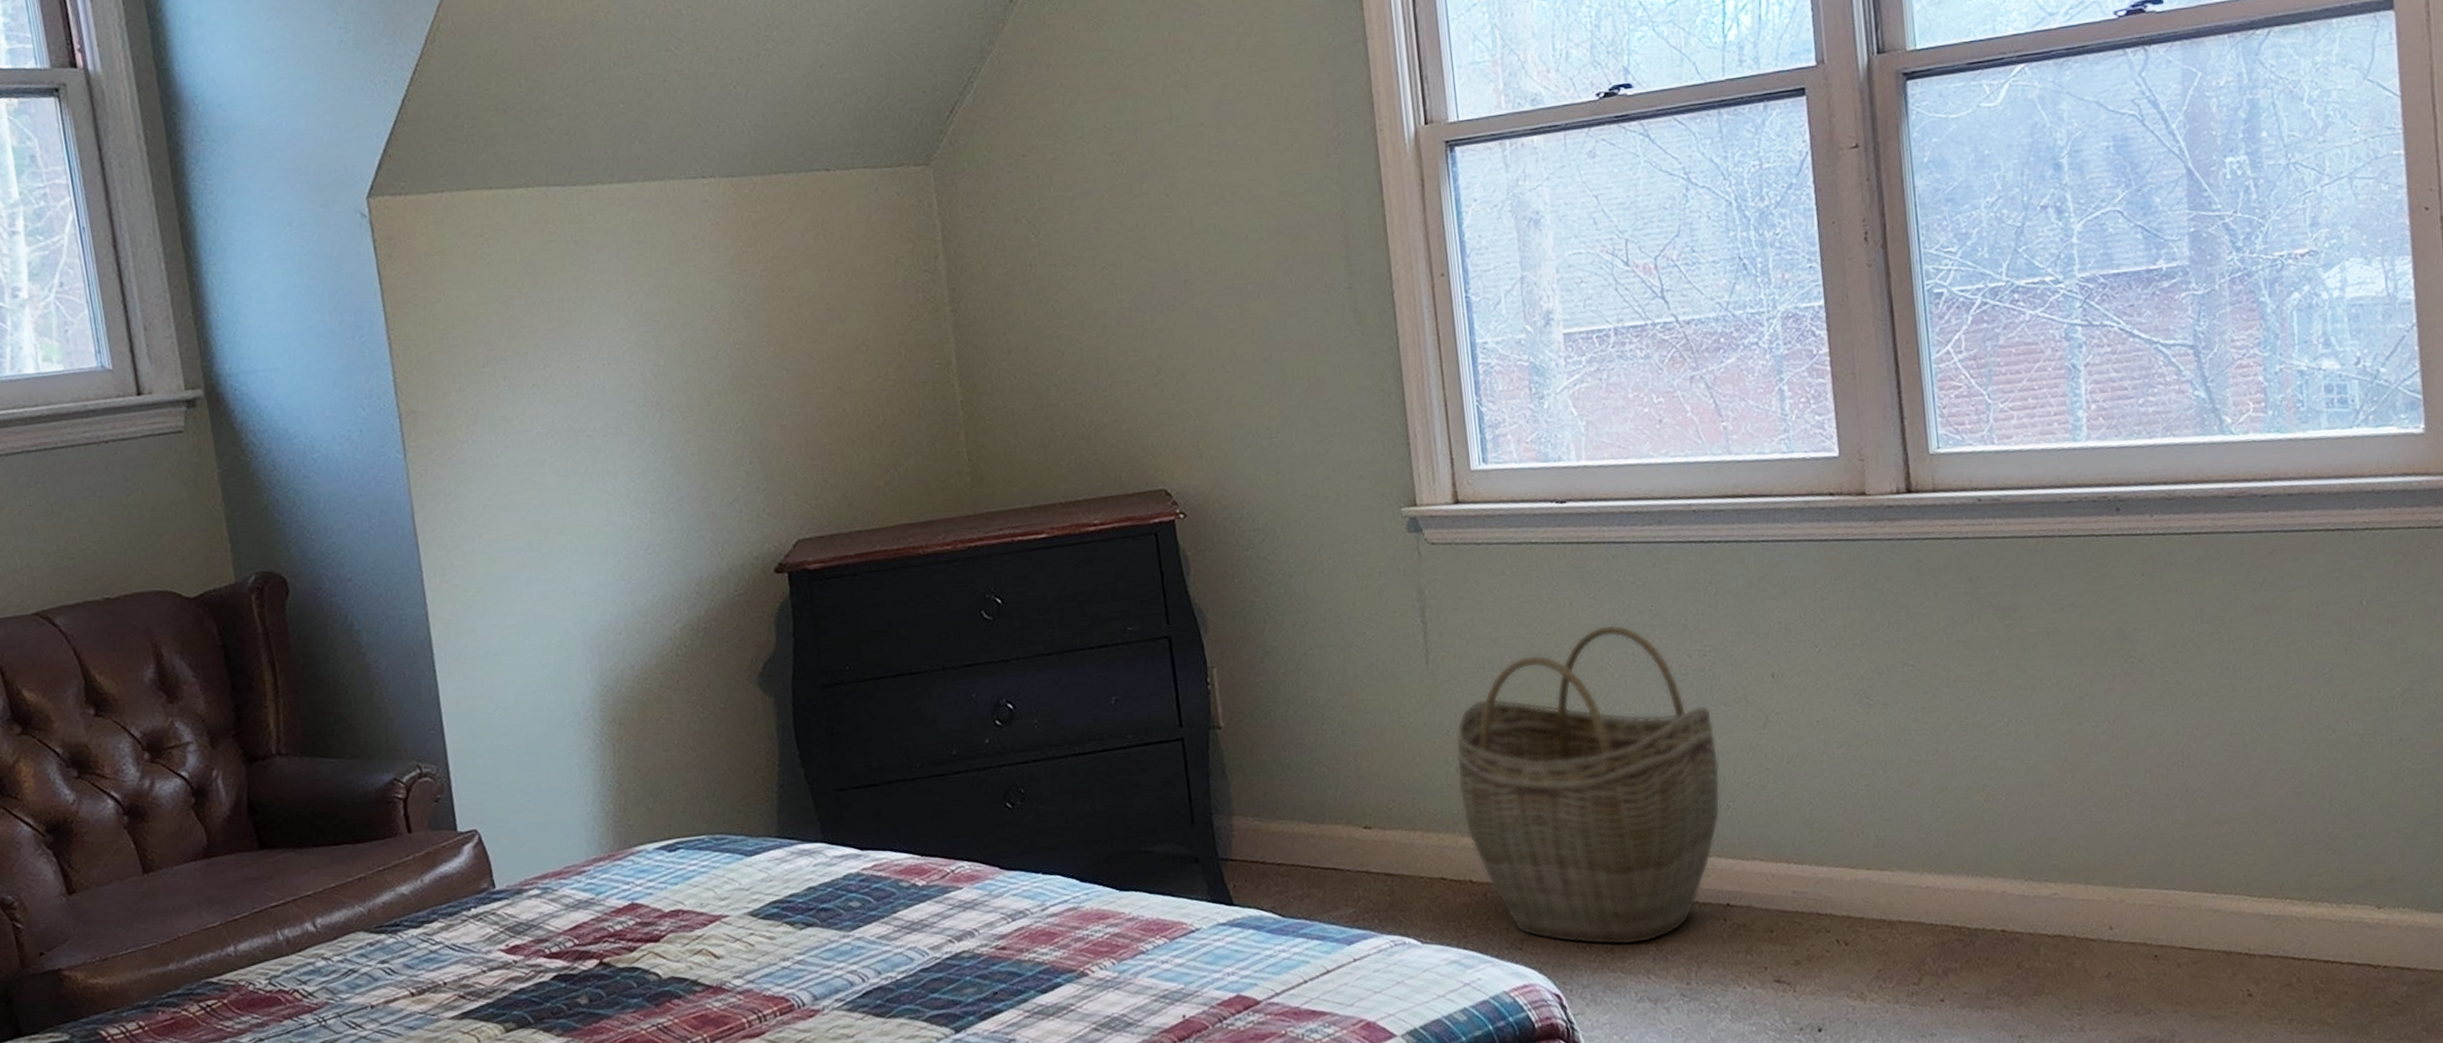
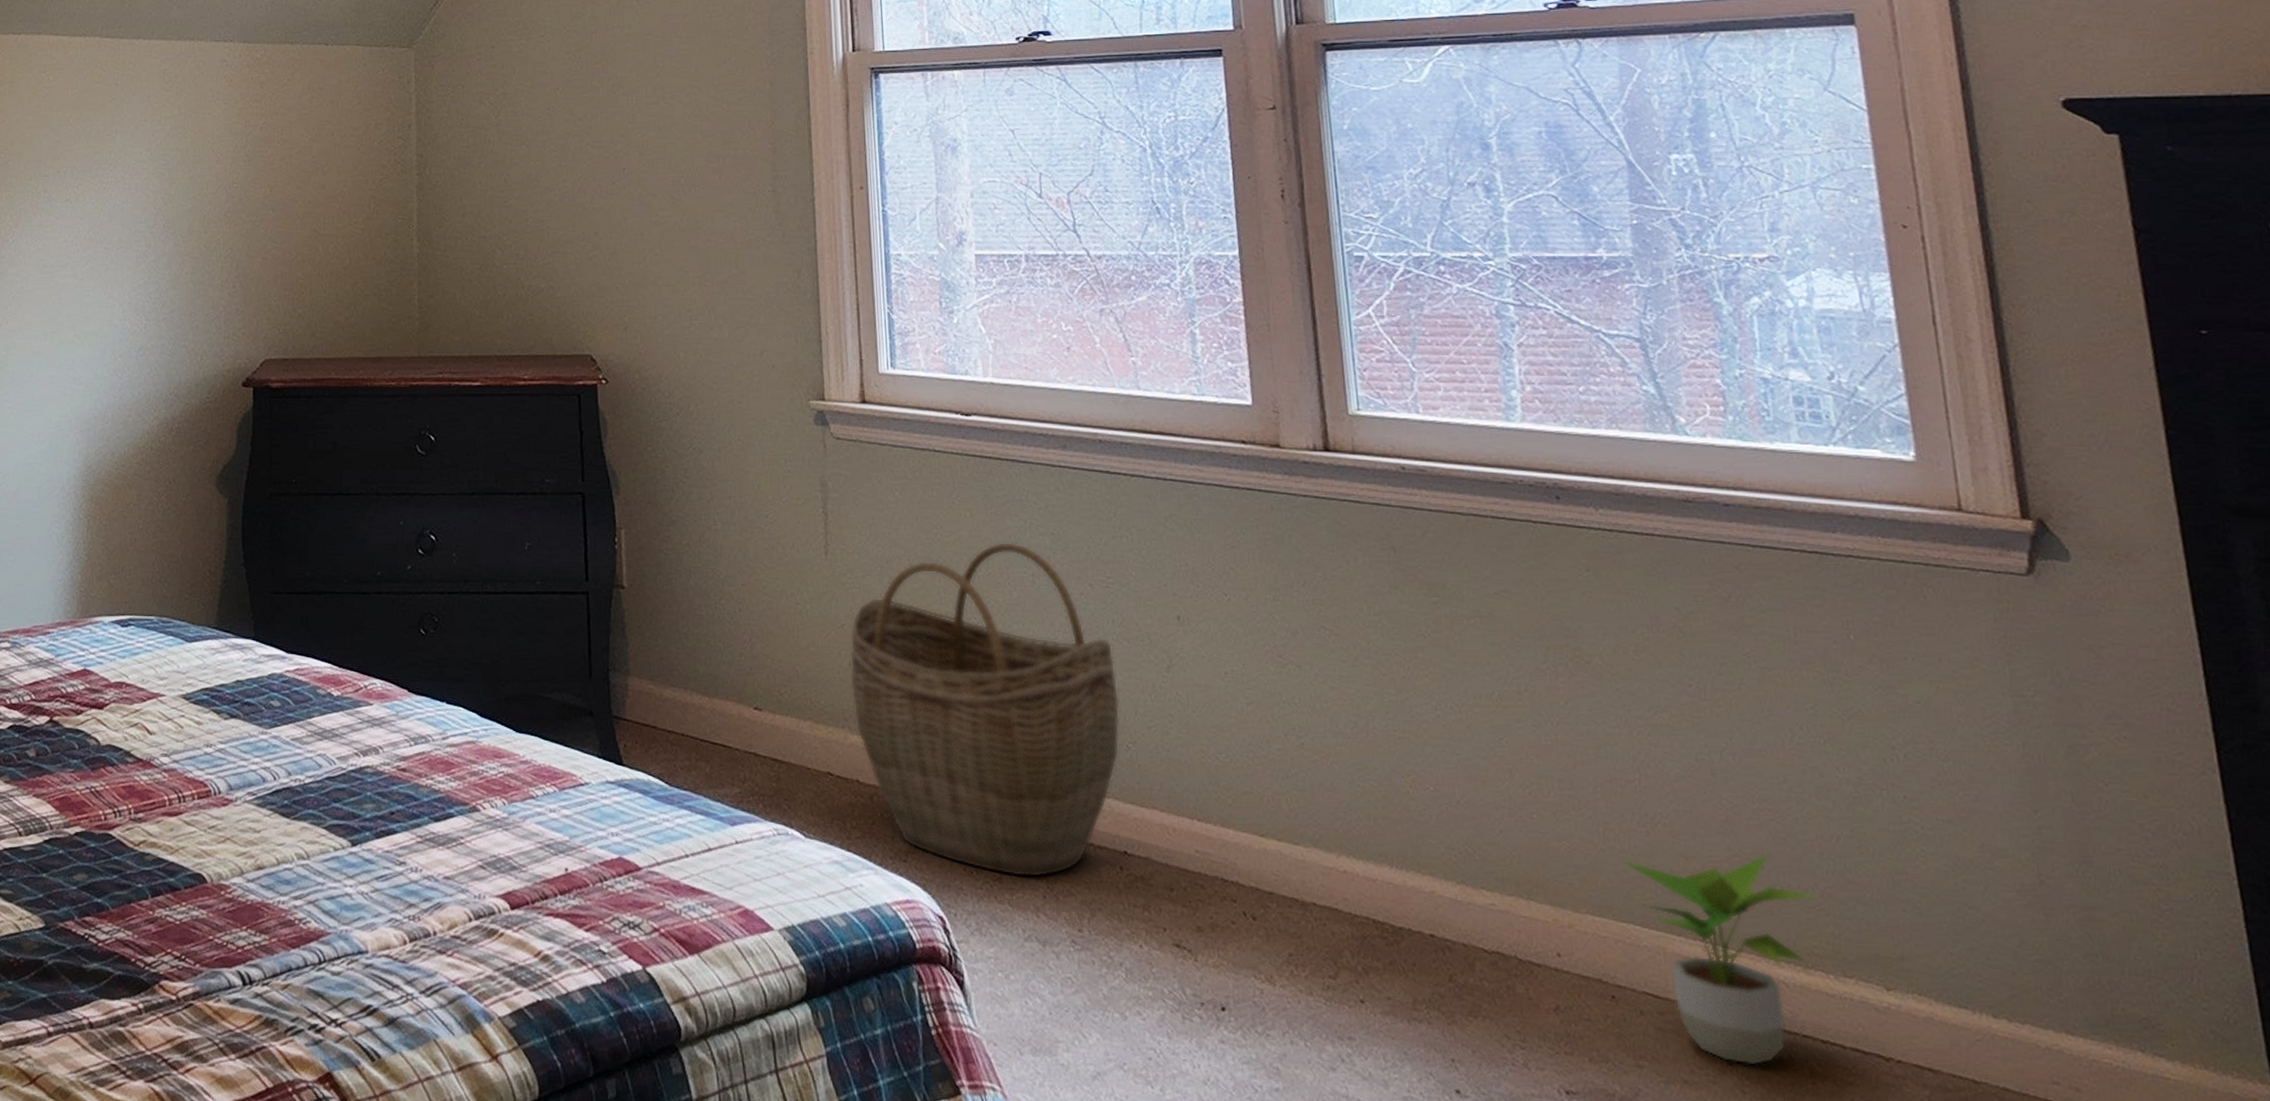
potted plant: none [2164,808,2329,994] -> present [1620,853,1821,1066]

